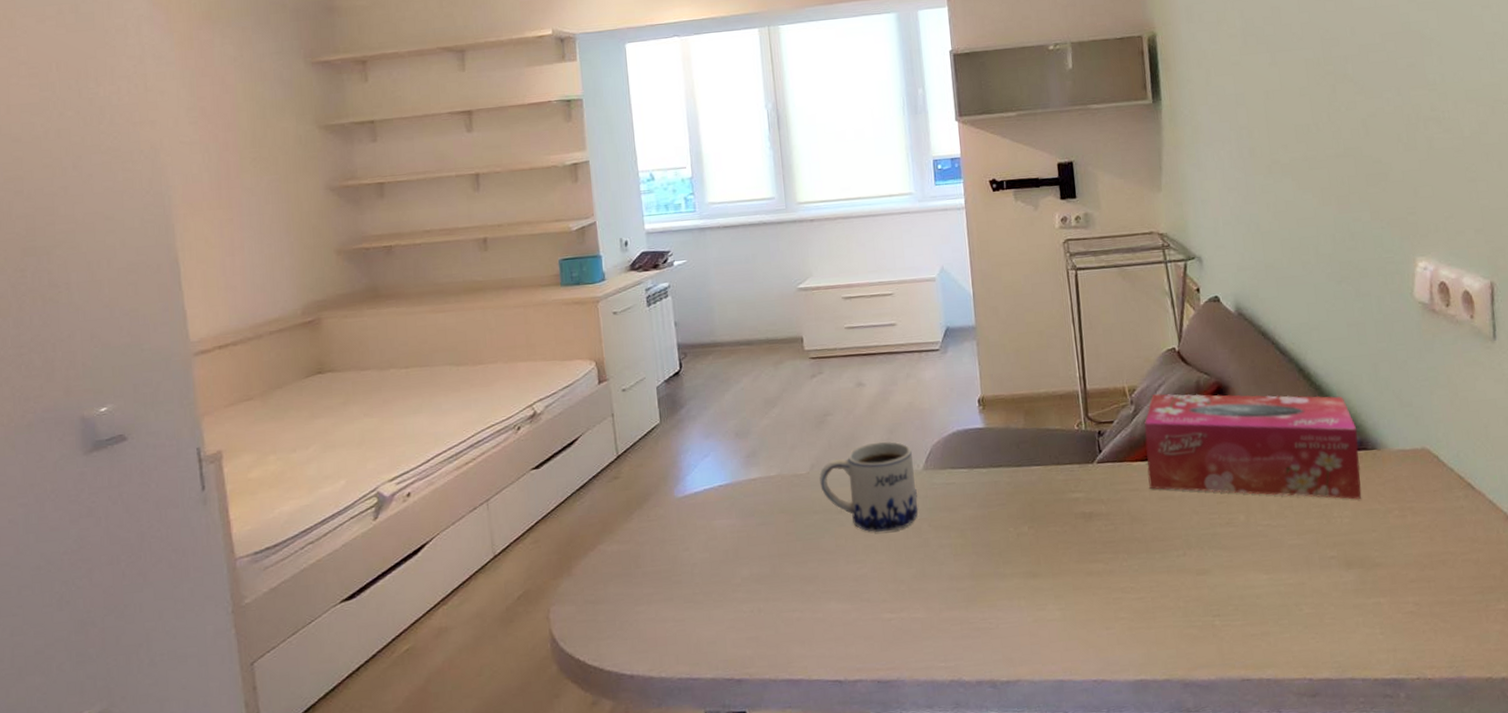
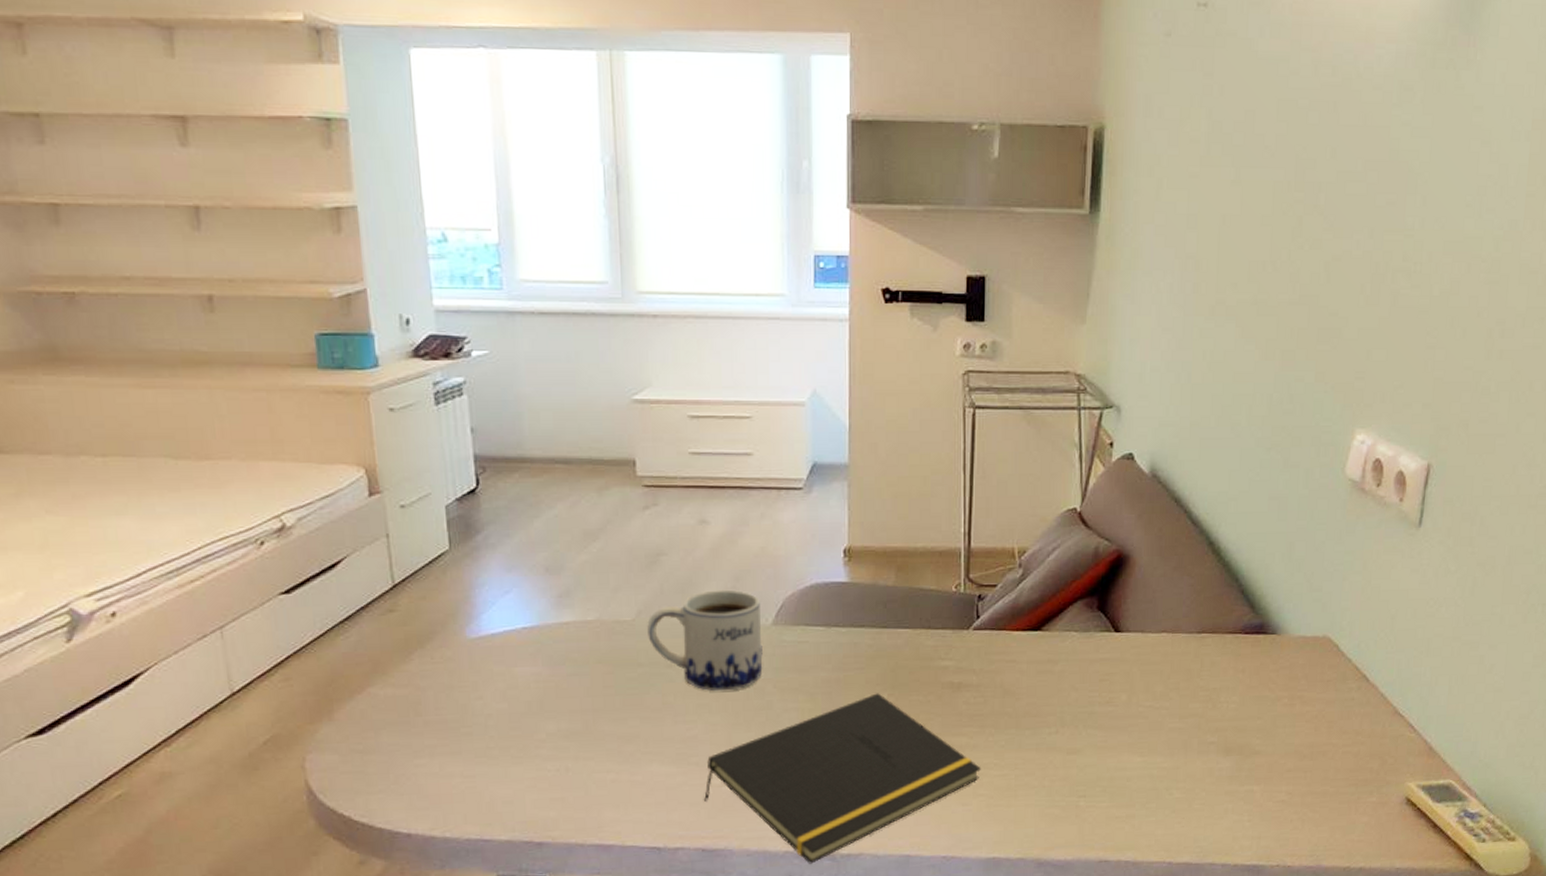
notepad: none [876,526,1120,692] -> present [704,693,982,864]
tissue box: present [1144,394,1362,499] -> none [1028,558,1260,685]

